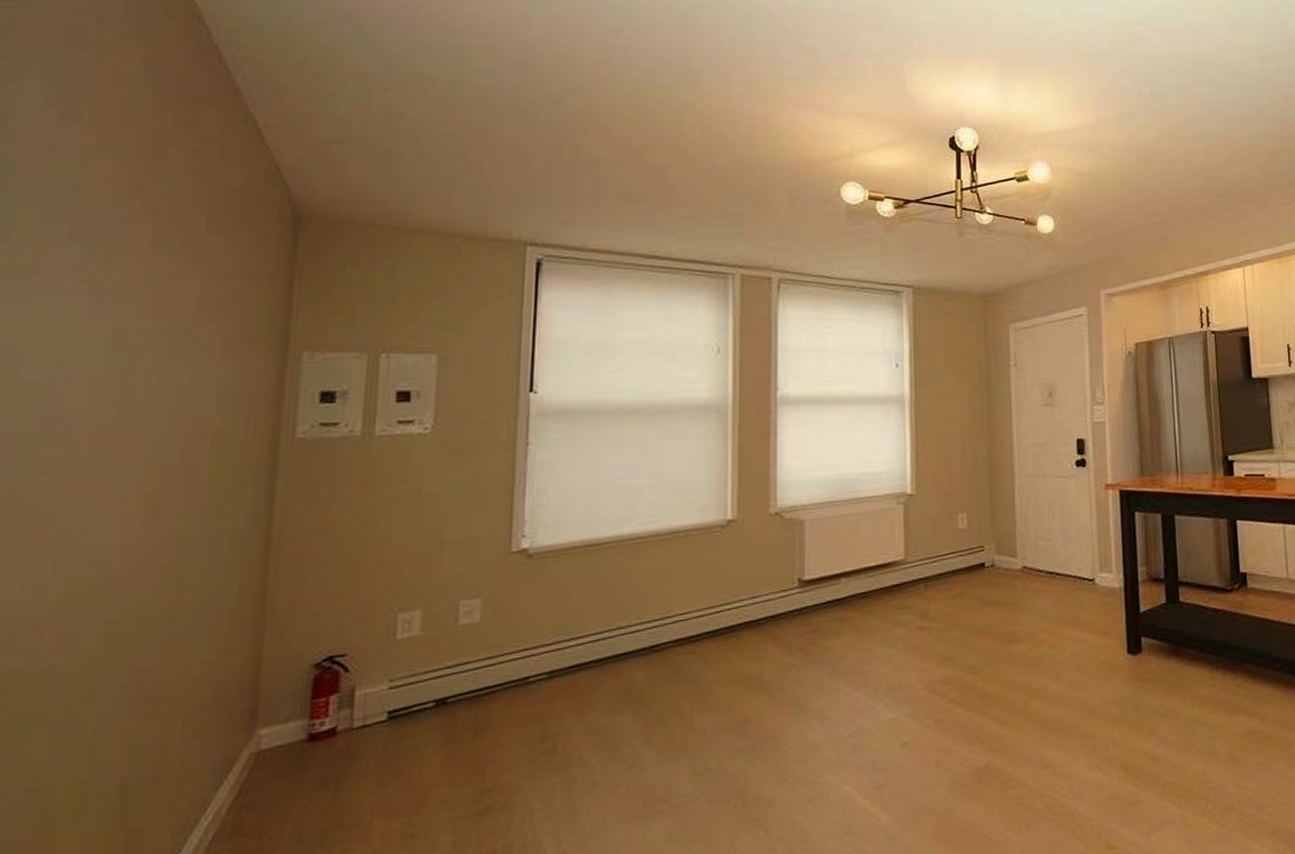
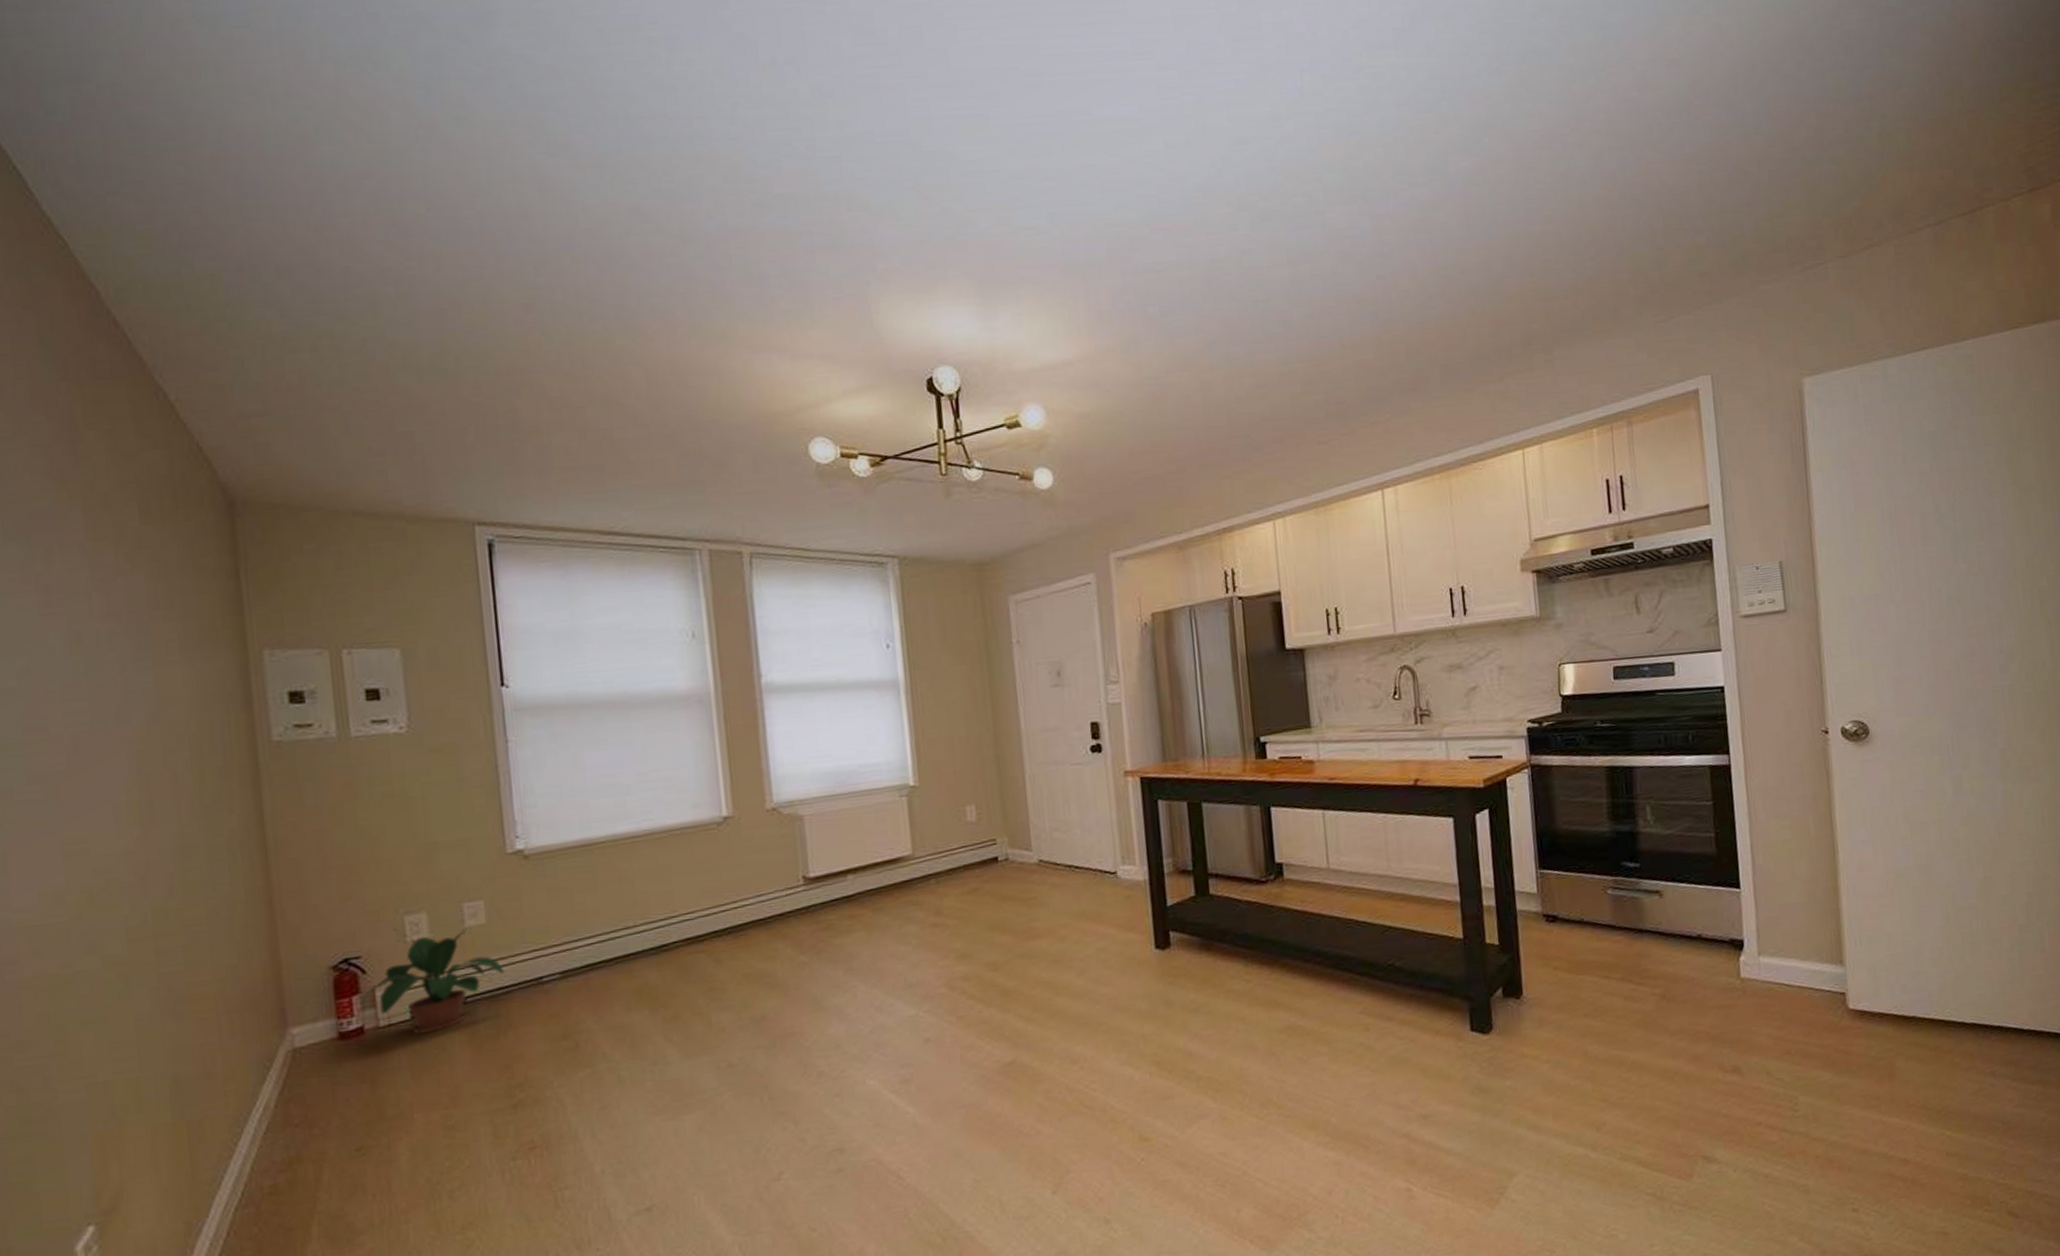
potted plant: none [338,625,492,736] -> present [361,927,505,1034]

